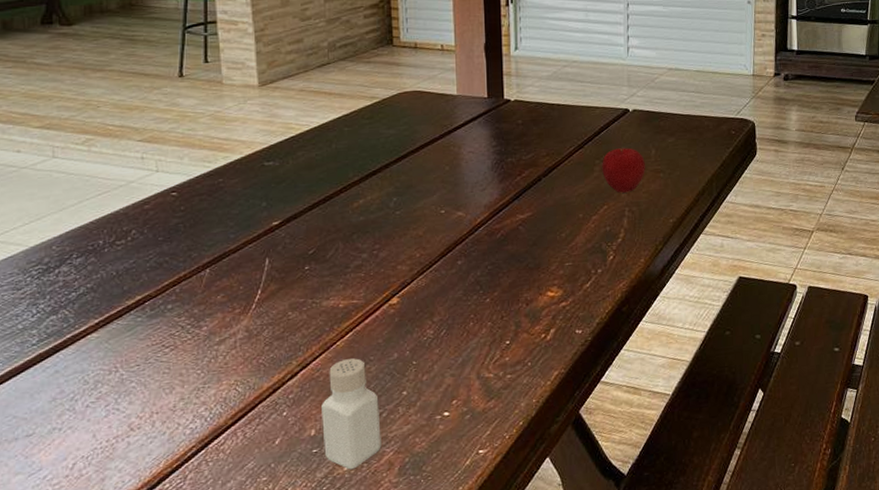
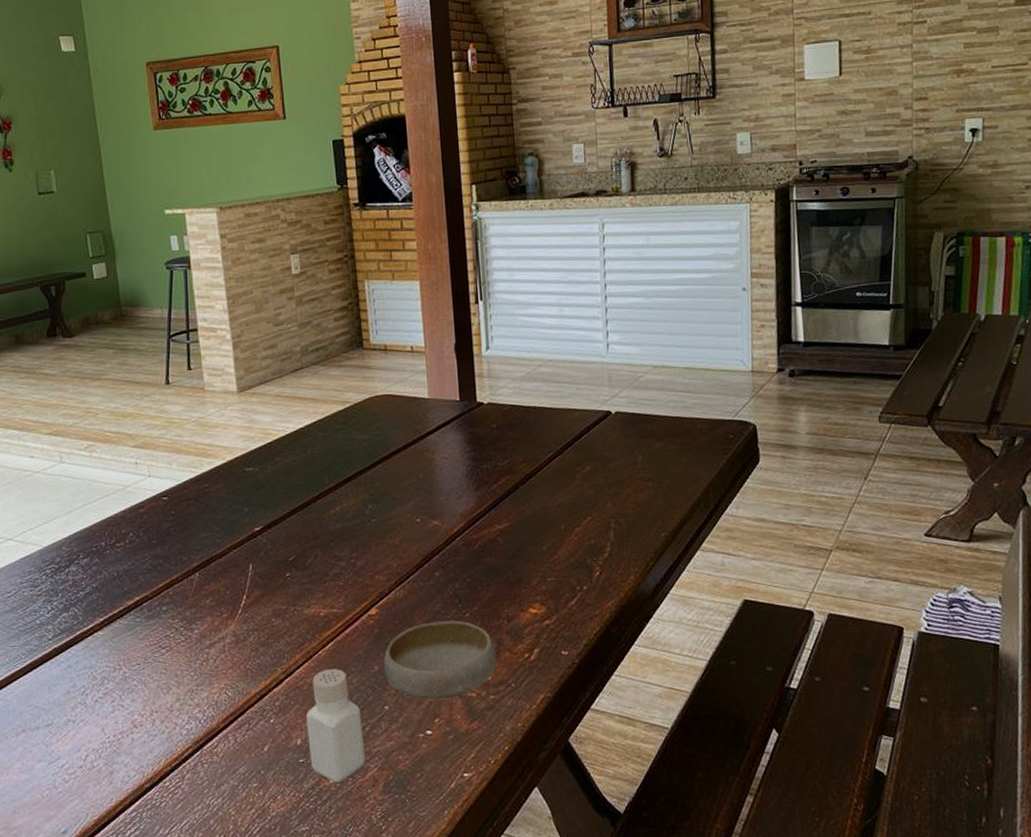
bowl: none [403,306,515,384] -> present [383,620,497,700]
apple: present [602,148,645,193] -> none [583,453,632,503]

